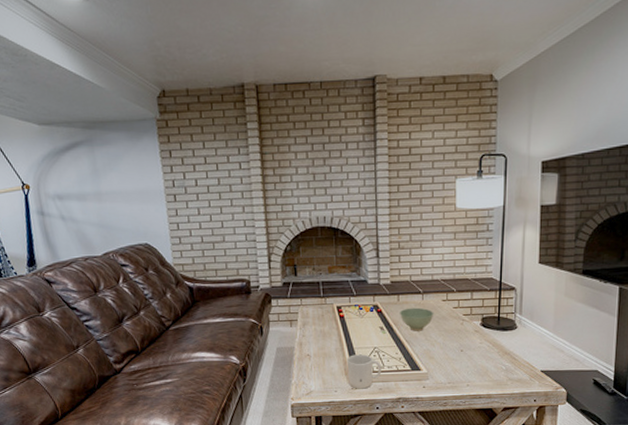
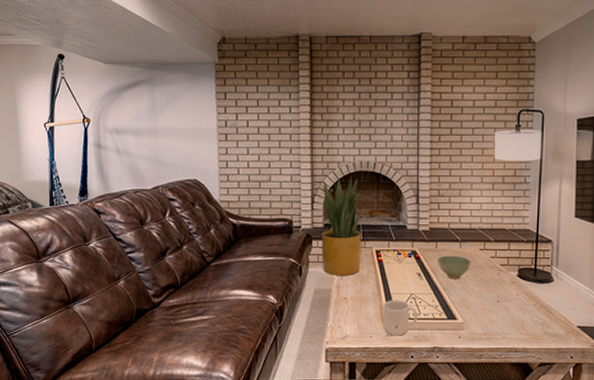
planter: none [277,233,324,335] -> present [321,176,365,277]

